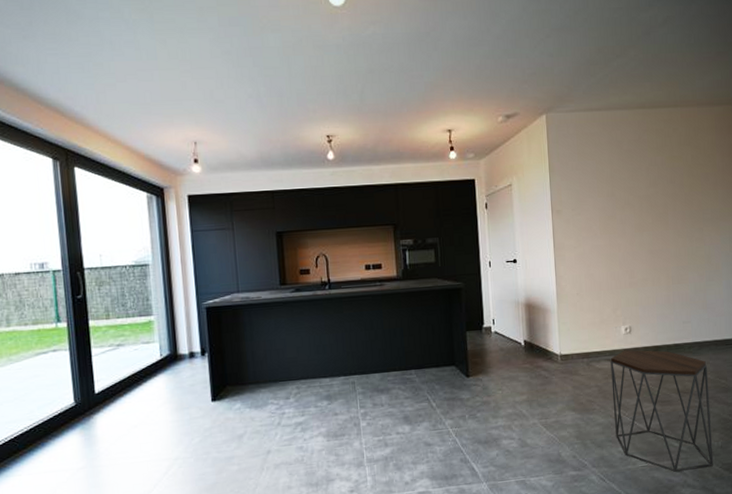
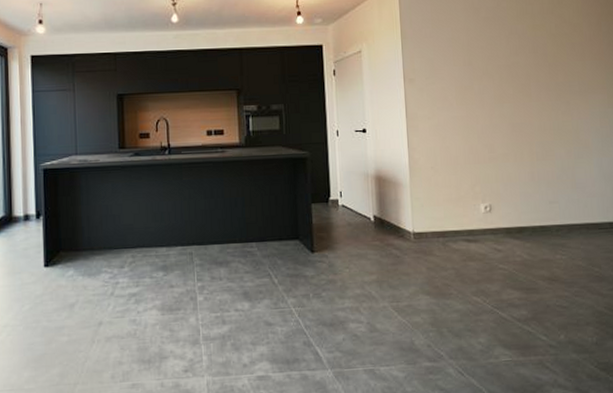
side table: present [610,350,714,472] -> none [469,230,588,369]

